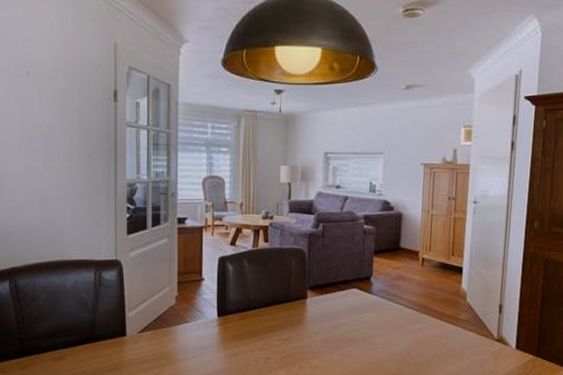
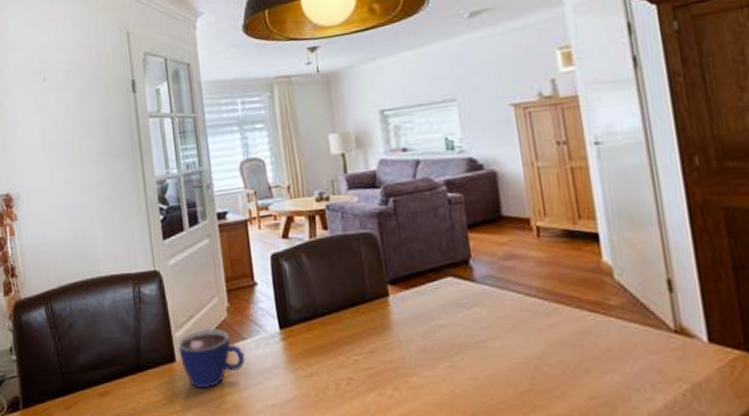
cup: none [130,311,186,359] -> present [178,328,245,389]

